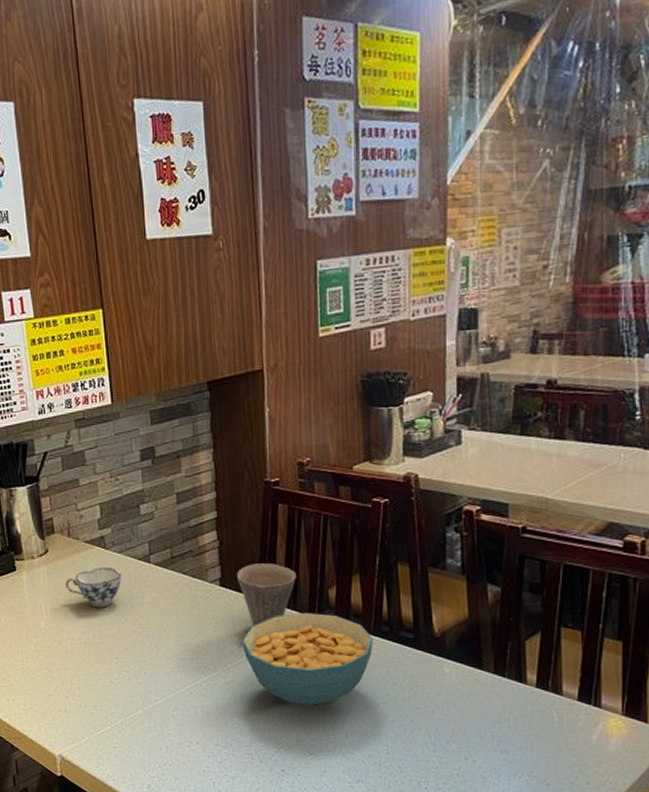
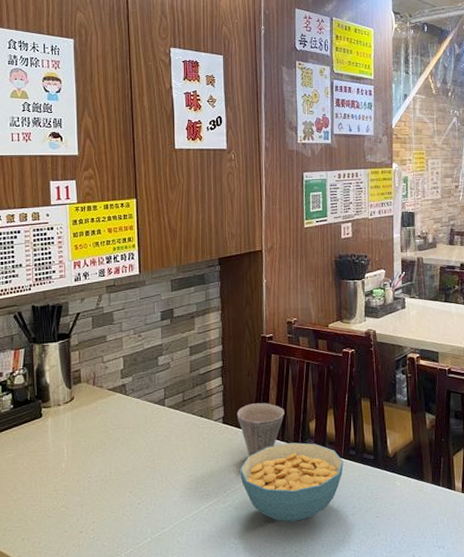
teacup: present [65,567,122,607] -> none [87,411,139,447]

